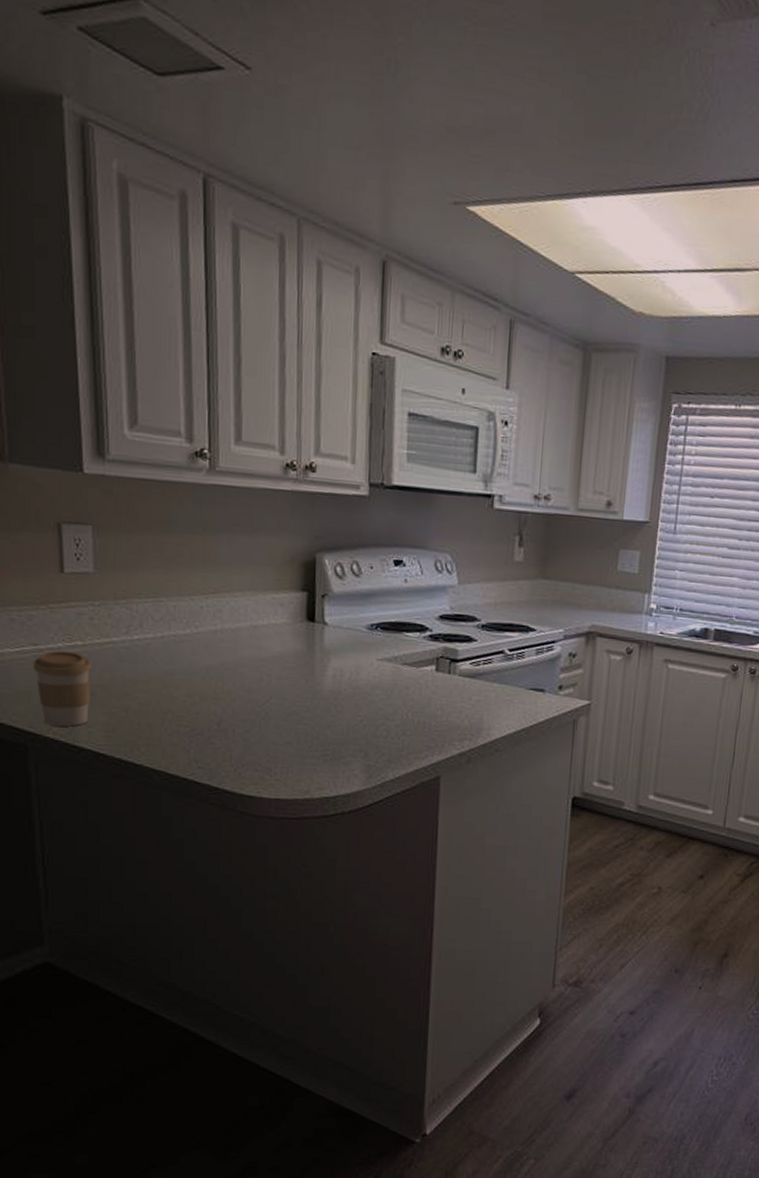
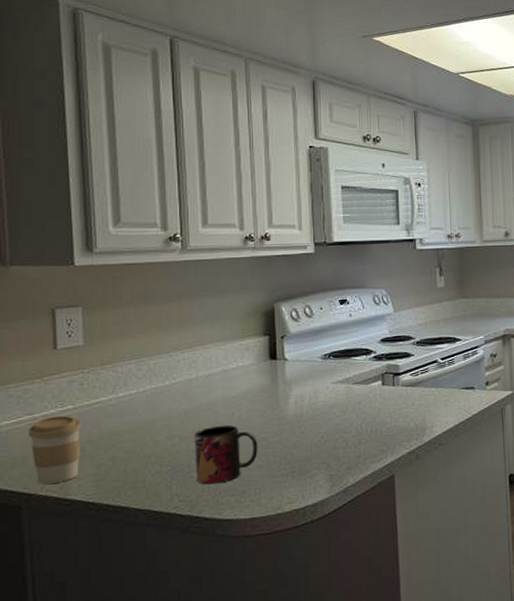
mug: none [216,690,288,755] -> present [194,425,258,485]

